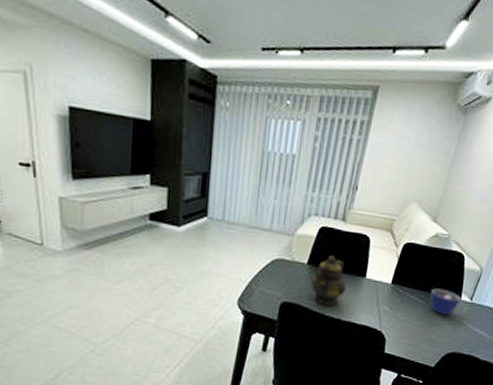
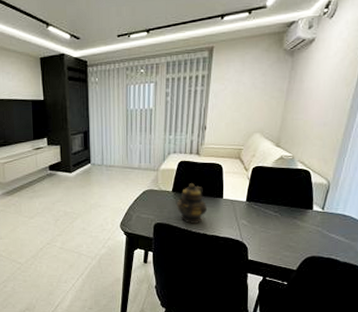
cup: present [429,288,461,315] -> none [283,202,313,224]

